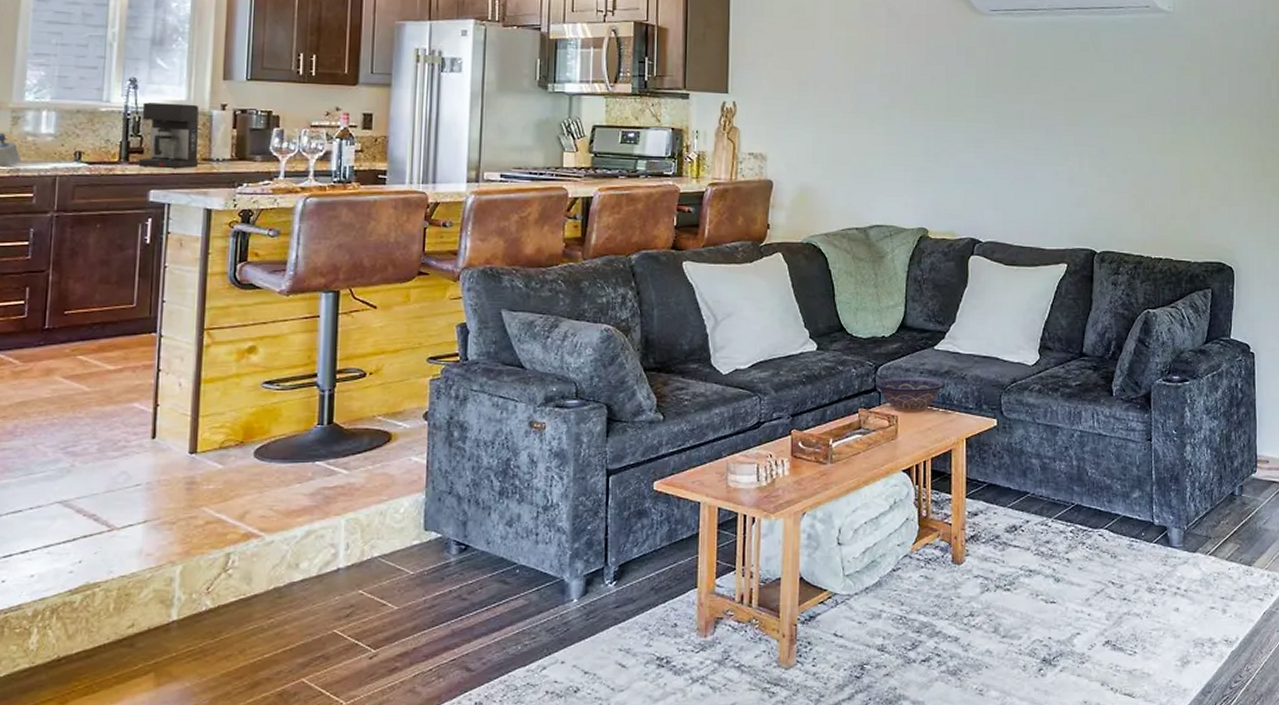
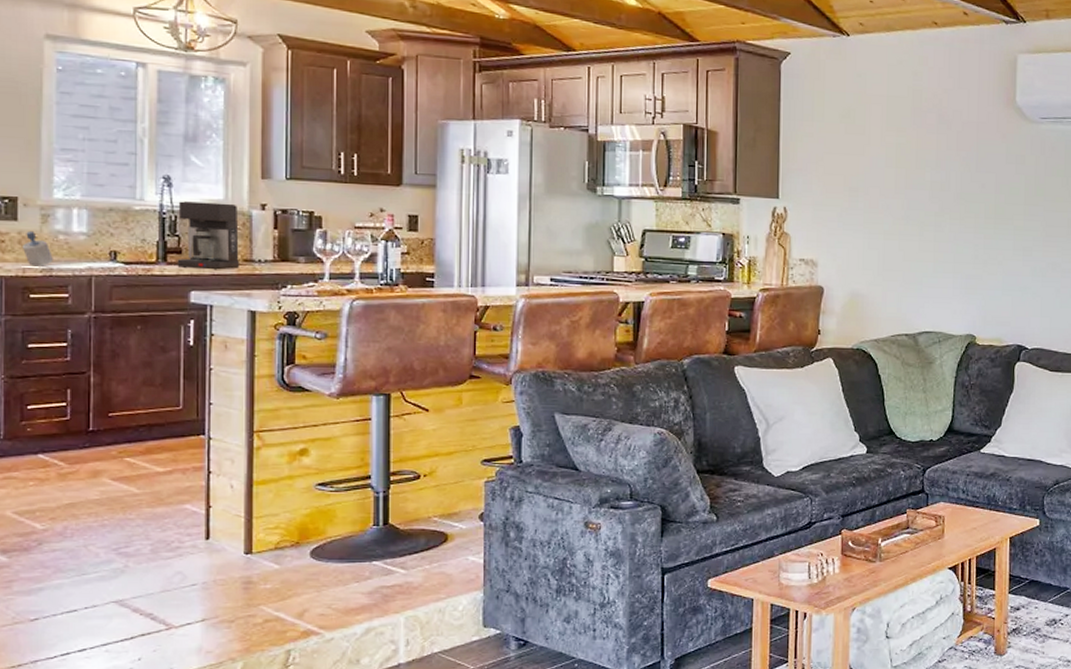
decorative bowl: present [874,376,946,413] -> none [922,478,991,514]

